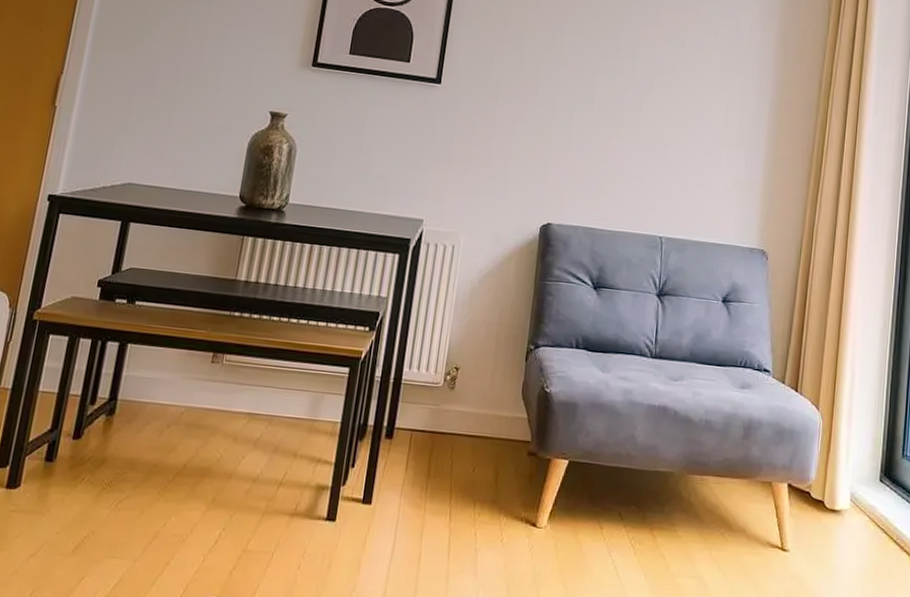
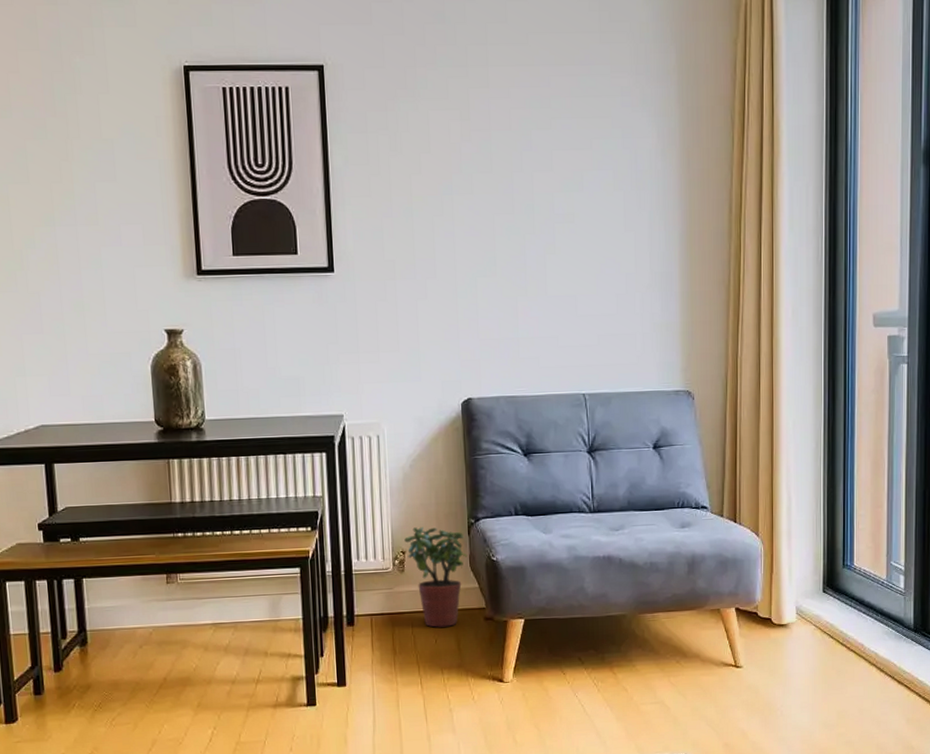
potted plant: none [460,344,522,456] -> present [404,527,468,628]

